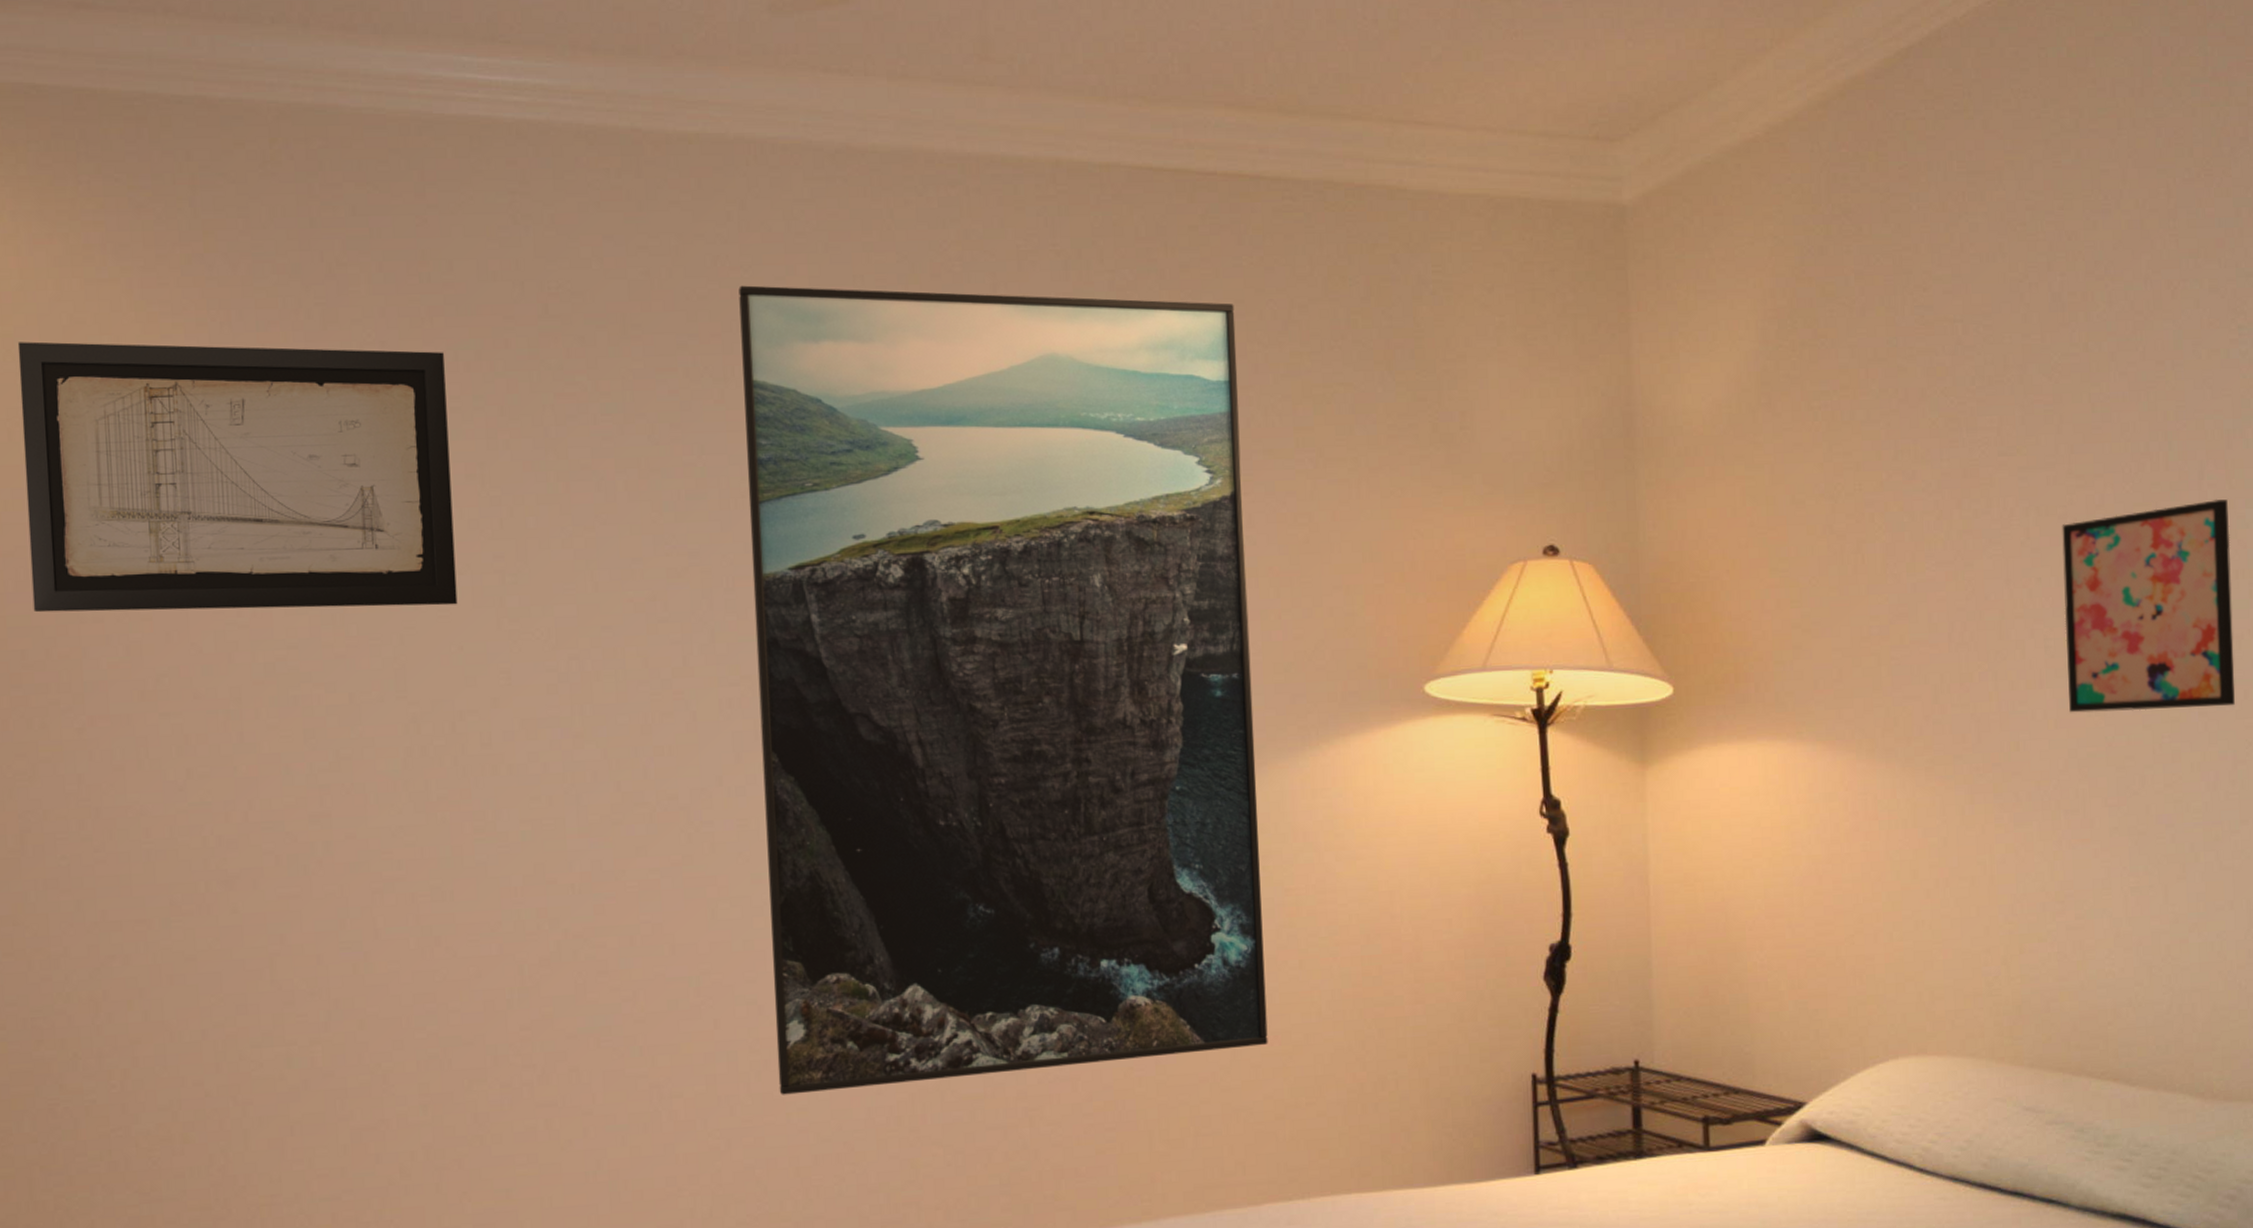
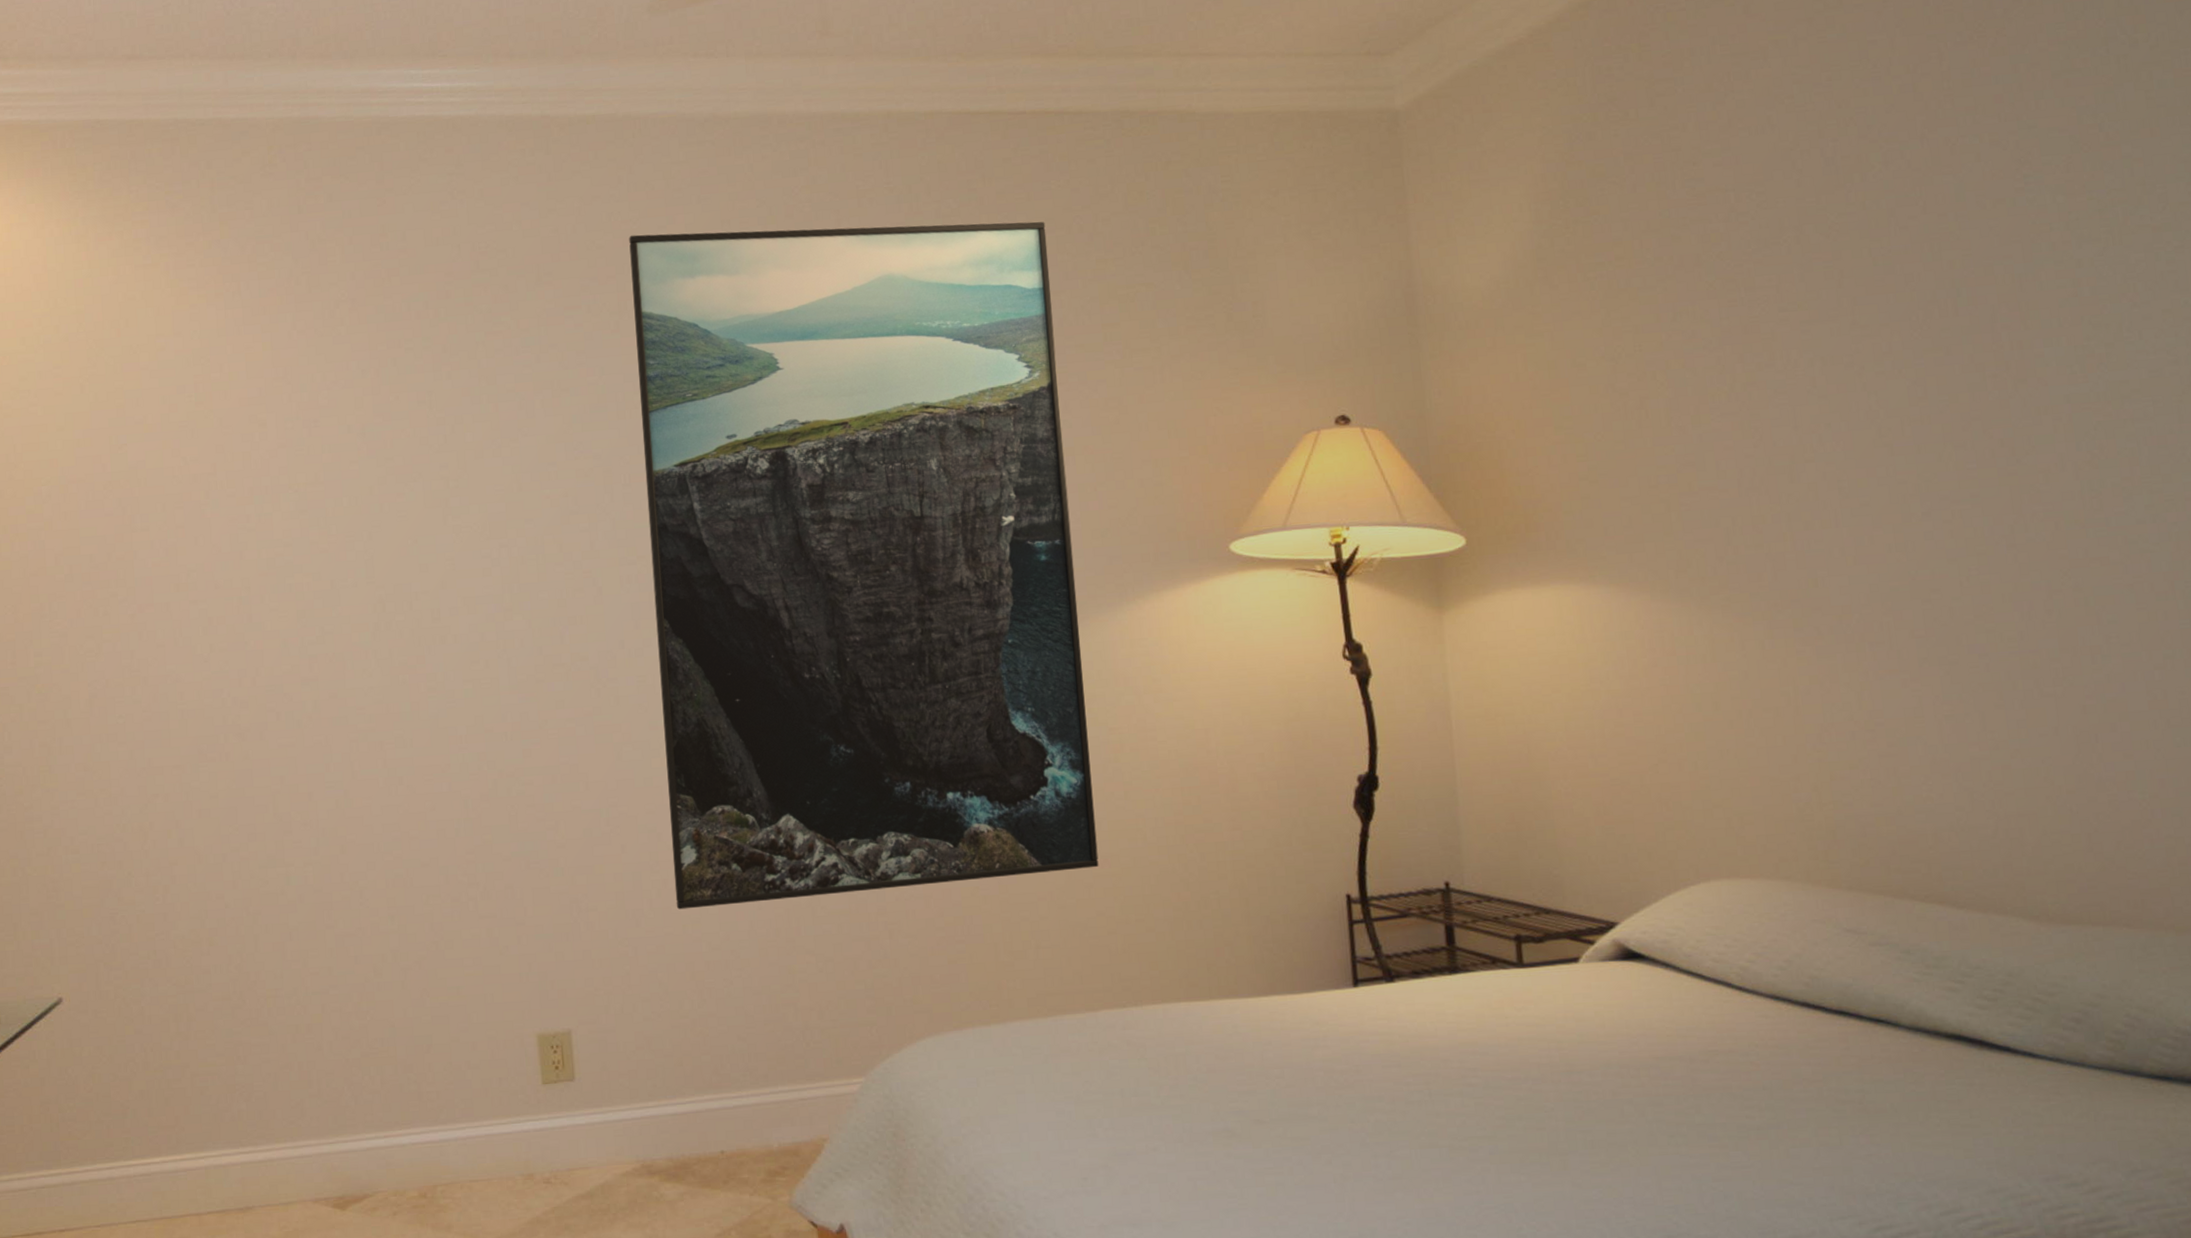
wall art: present [17,341,458,613] -> none [87,304,413,525]
wall art: present [2062,499,2235,713] -> none [1849,340,2046,550]

